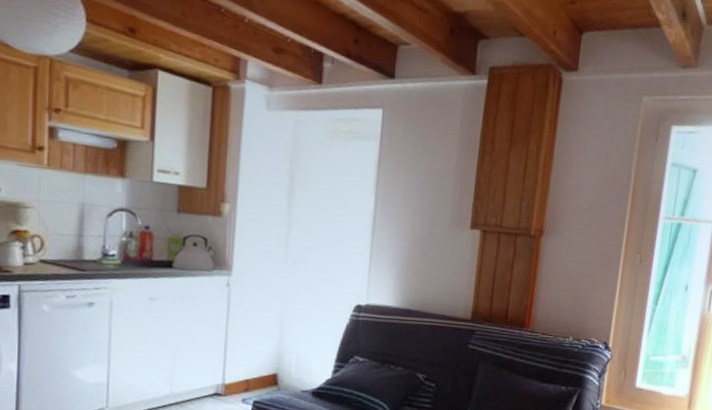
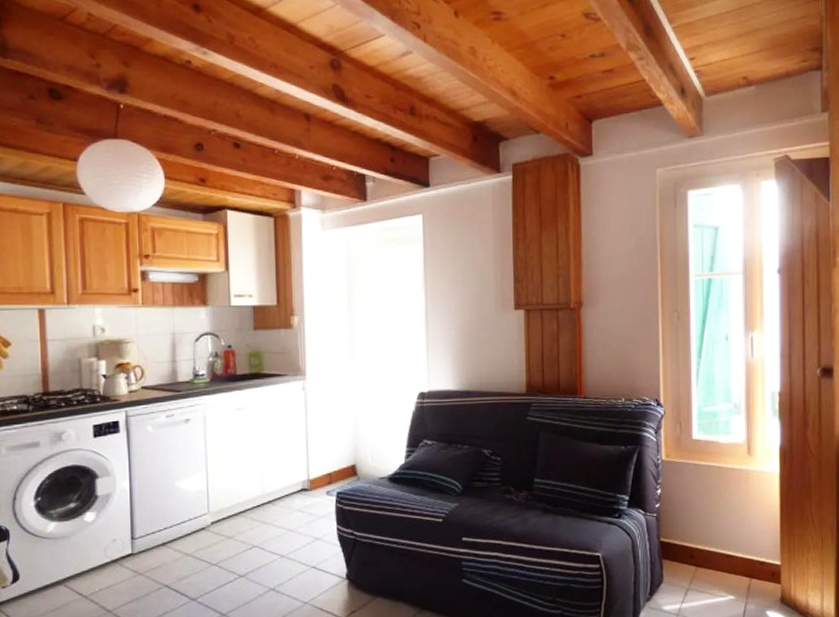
kettle: present [172,234,216,272] -> none [254,347,291,381]

